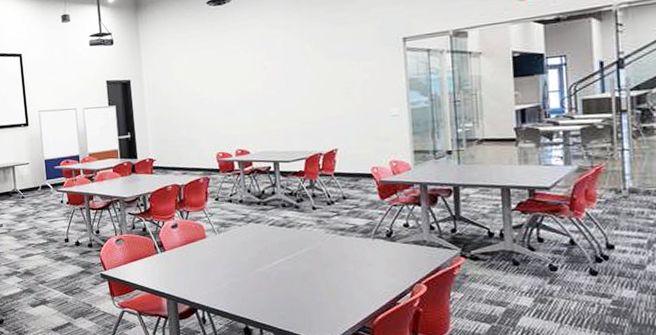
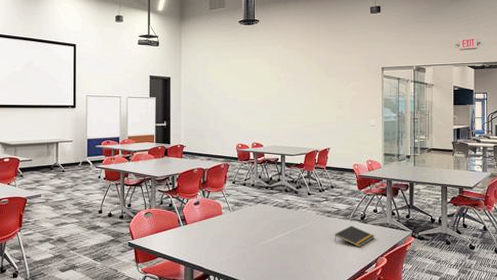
notepad: none [351,245,408,272] -> present [334,225,375,247]

